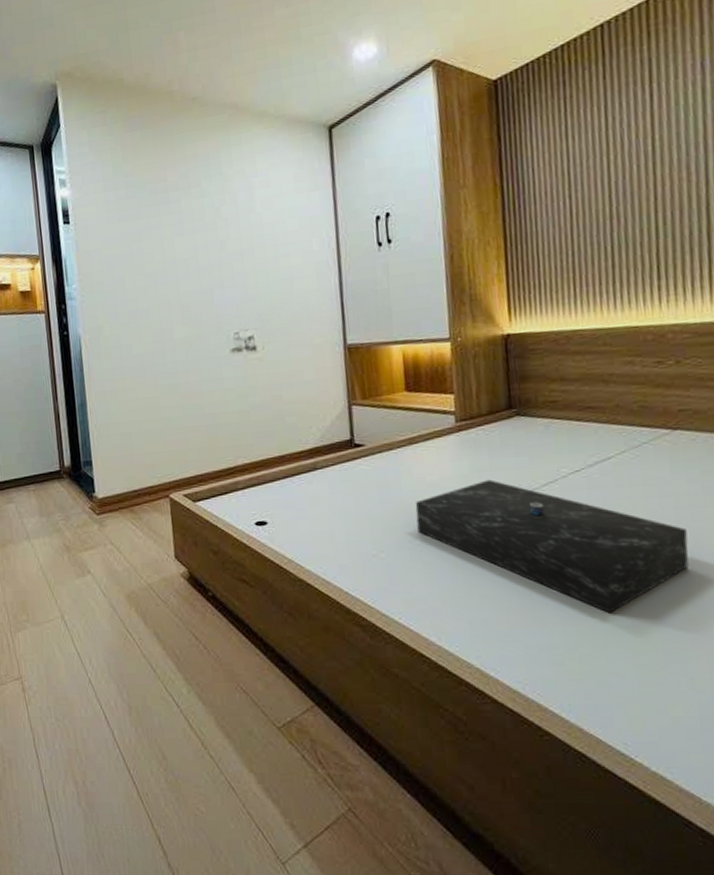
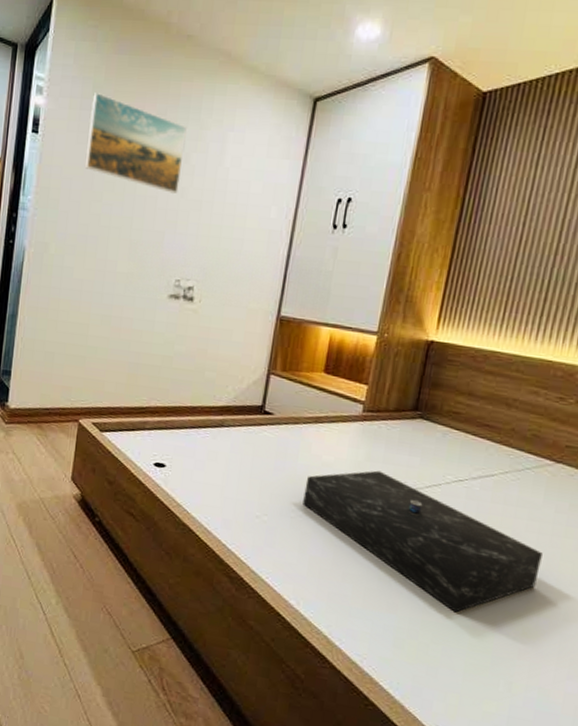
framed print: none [114,172,217,250] -> present [84,93,187,194]

